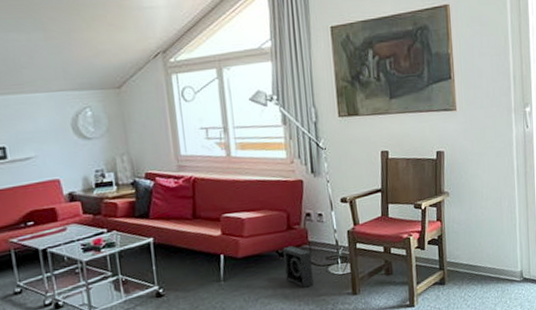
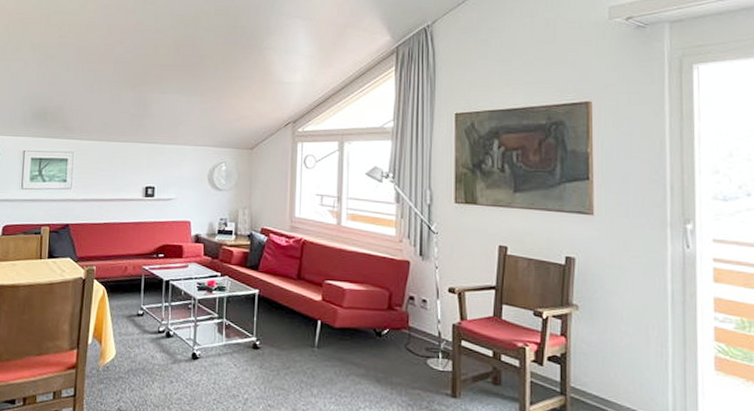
speaker: present [282,245,314,288] -> none [379,326,410,376]

